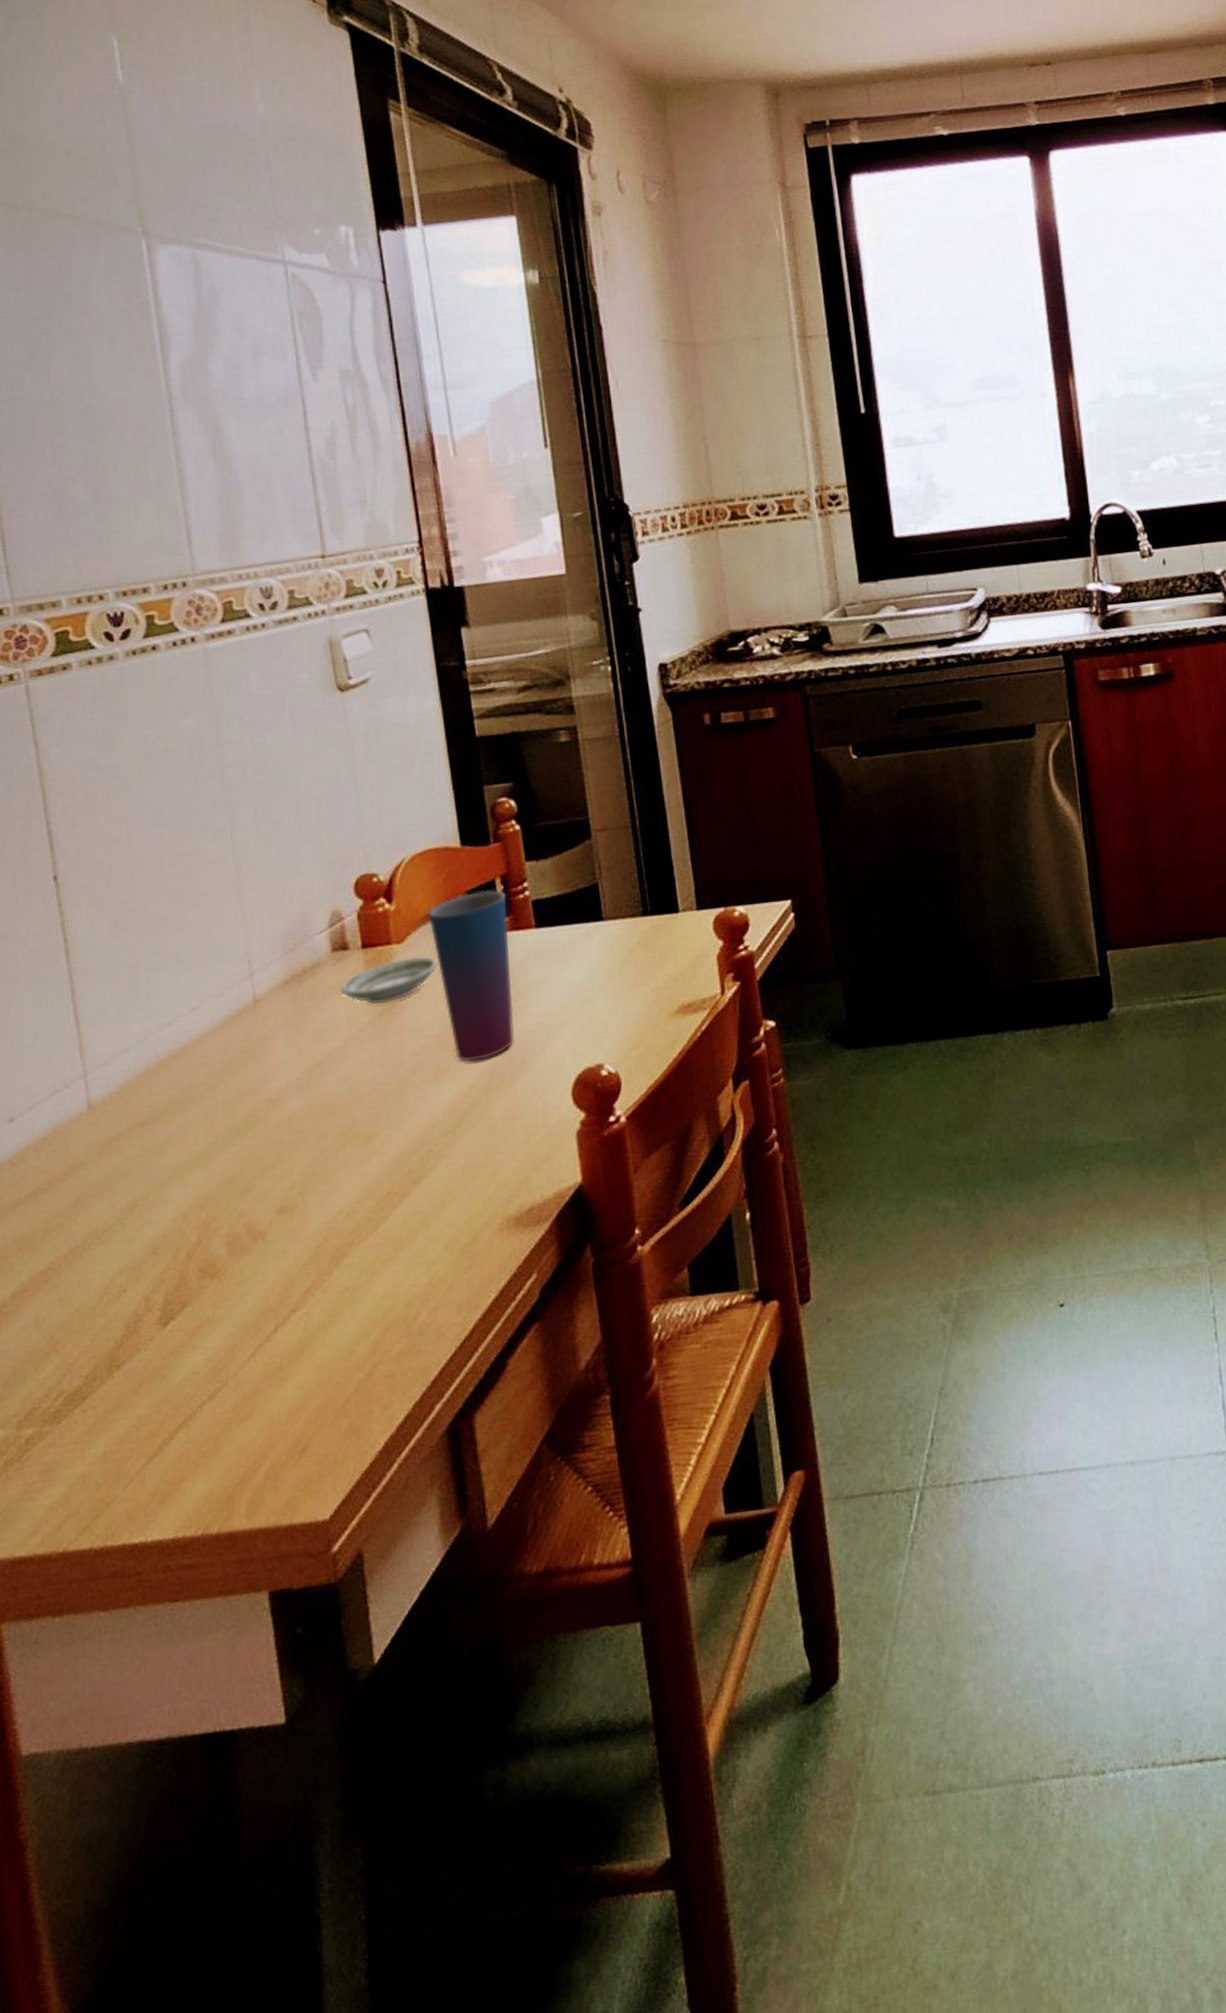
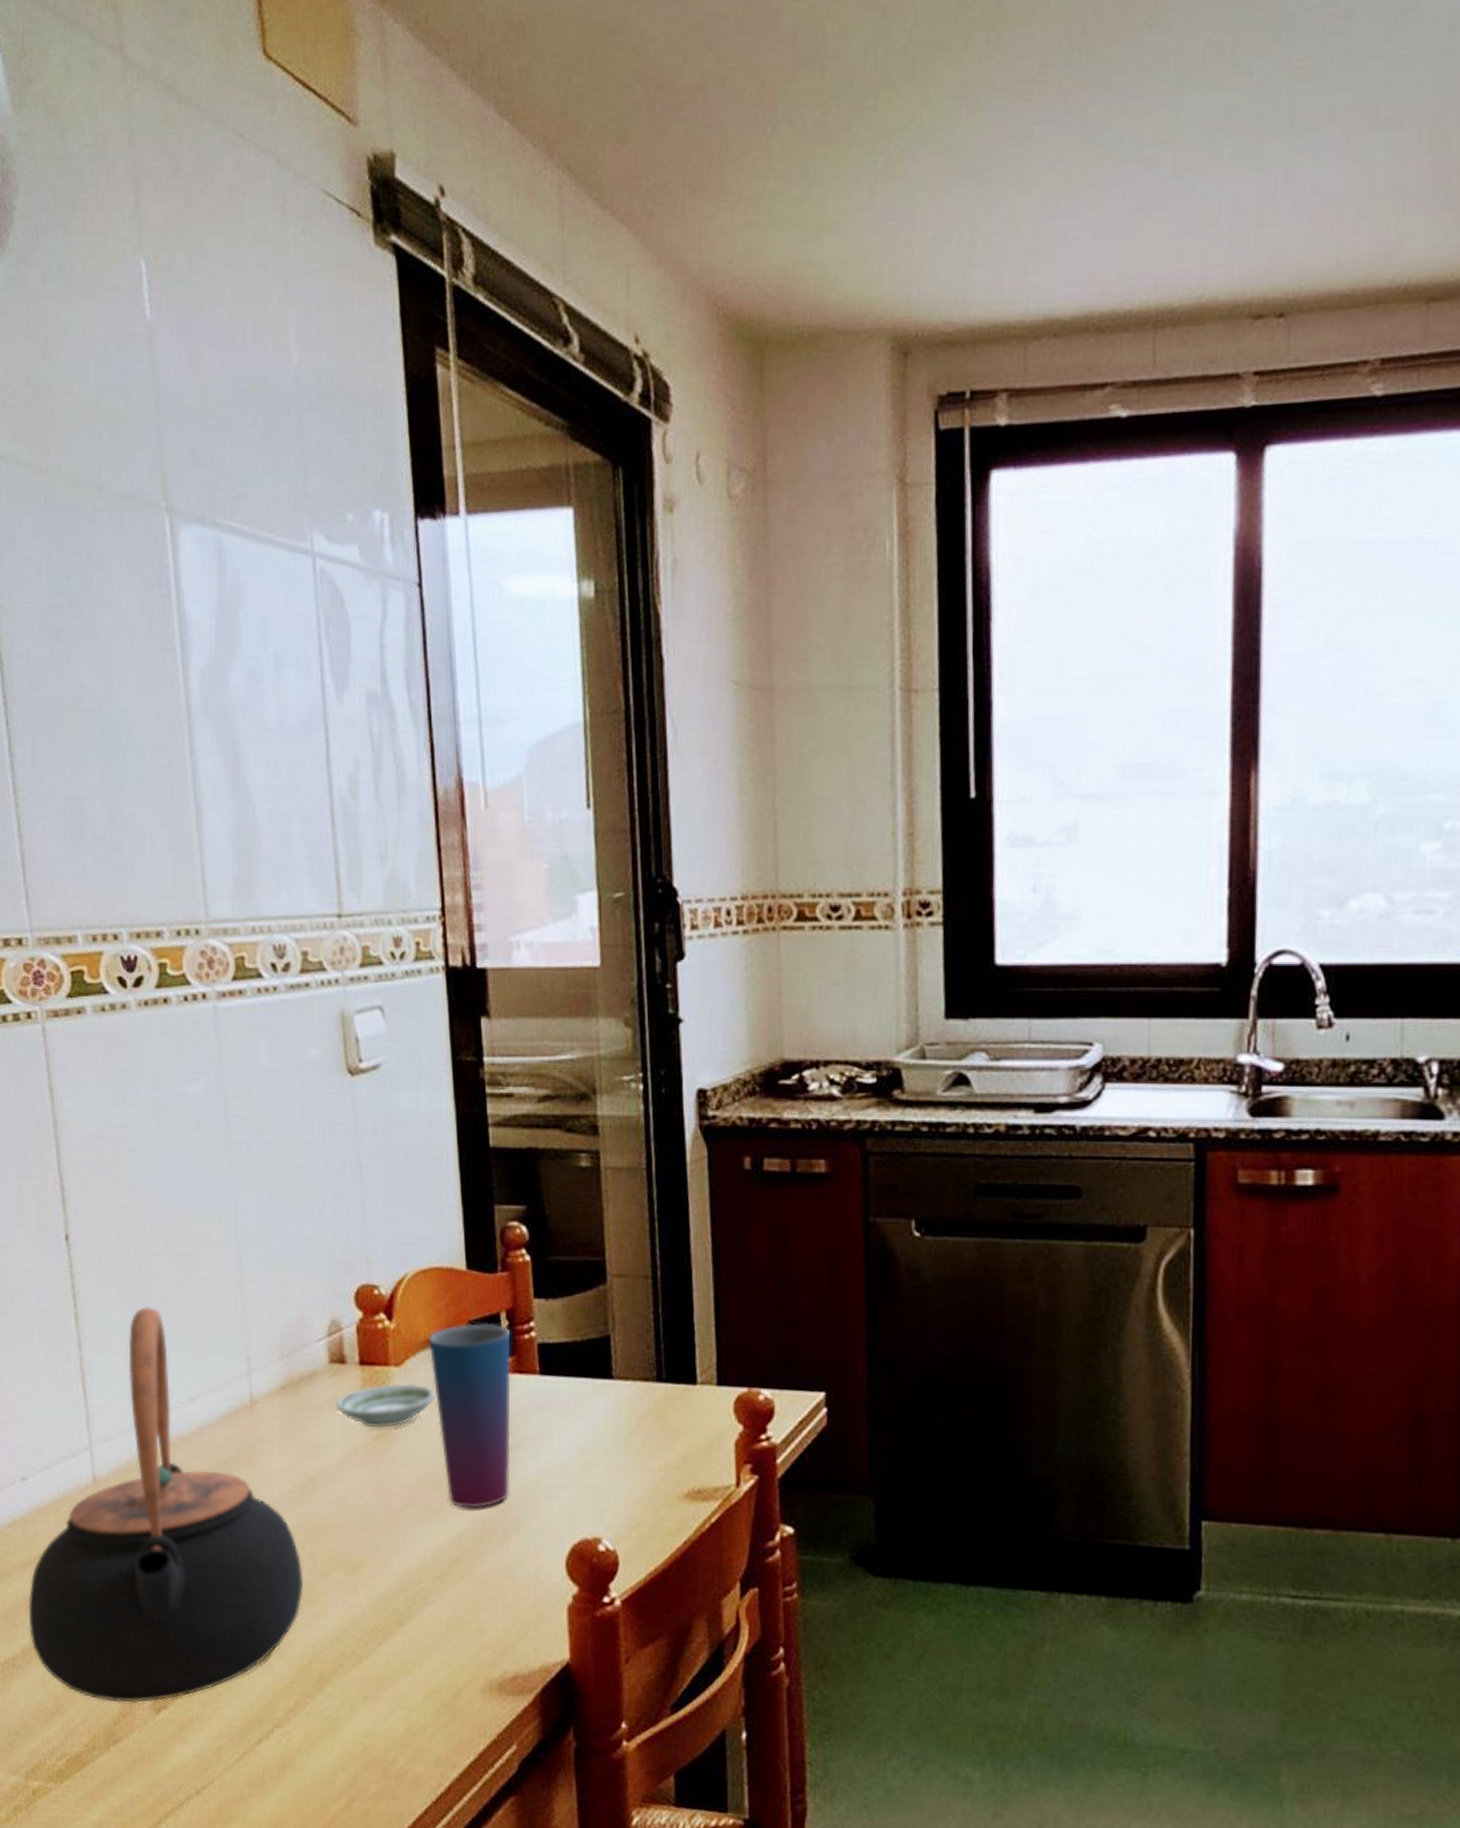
teapot: none [17,930,316,1327] -> present [28,1307,303,1703]

